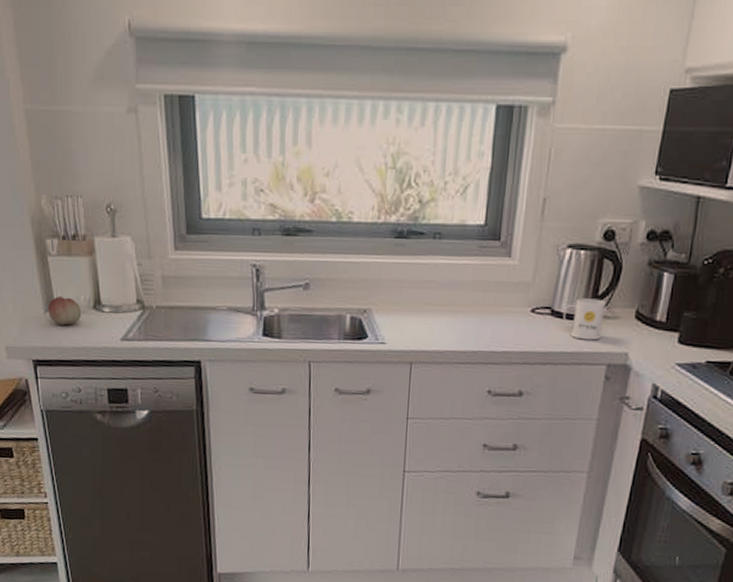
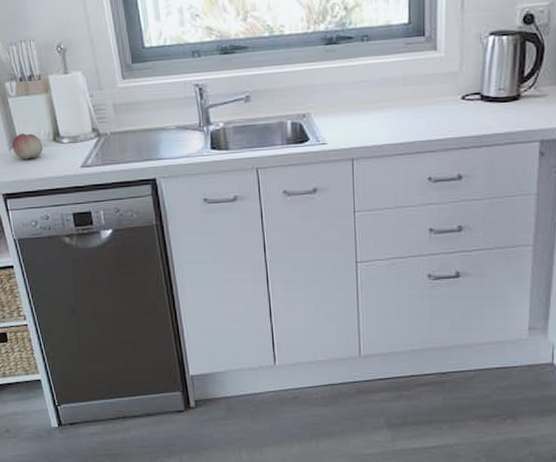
mug: present [562,298,606,341] -> none [492,80,533,120]

